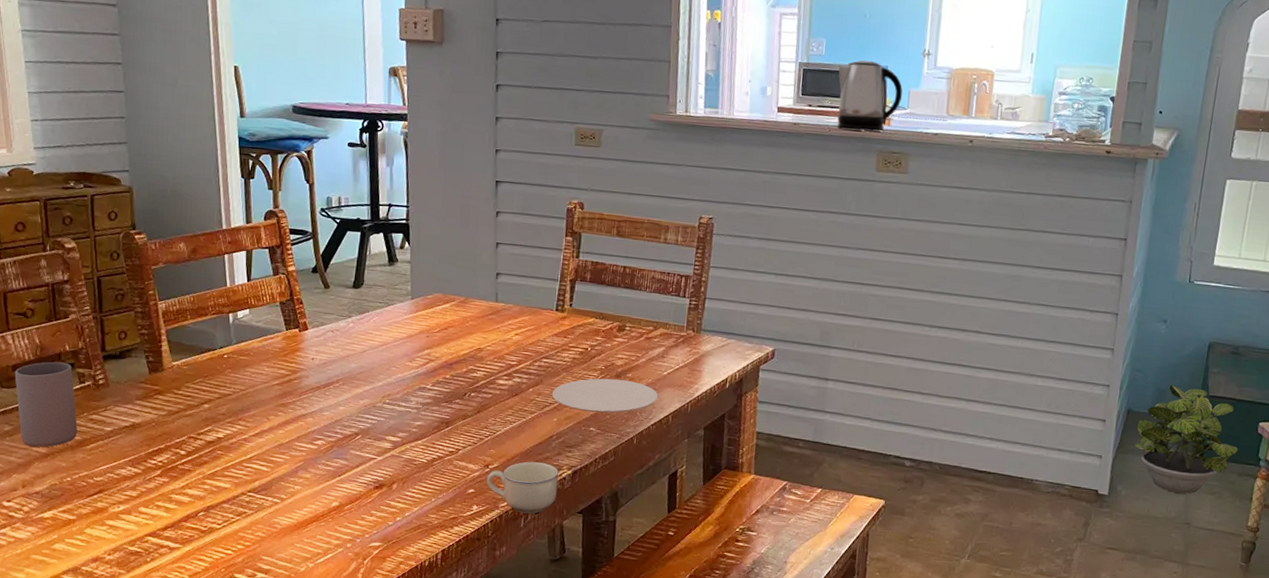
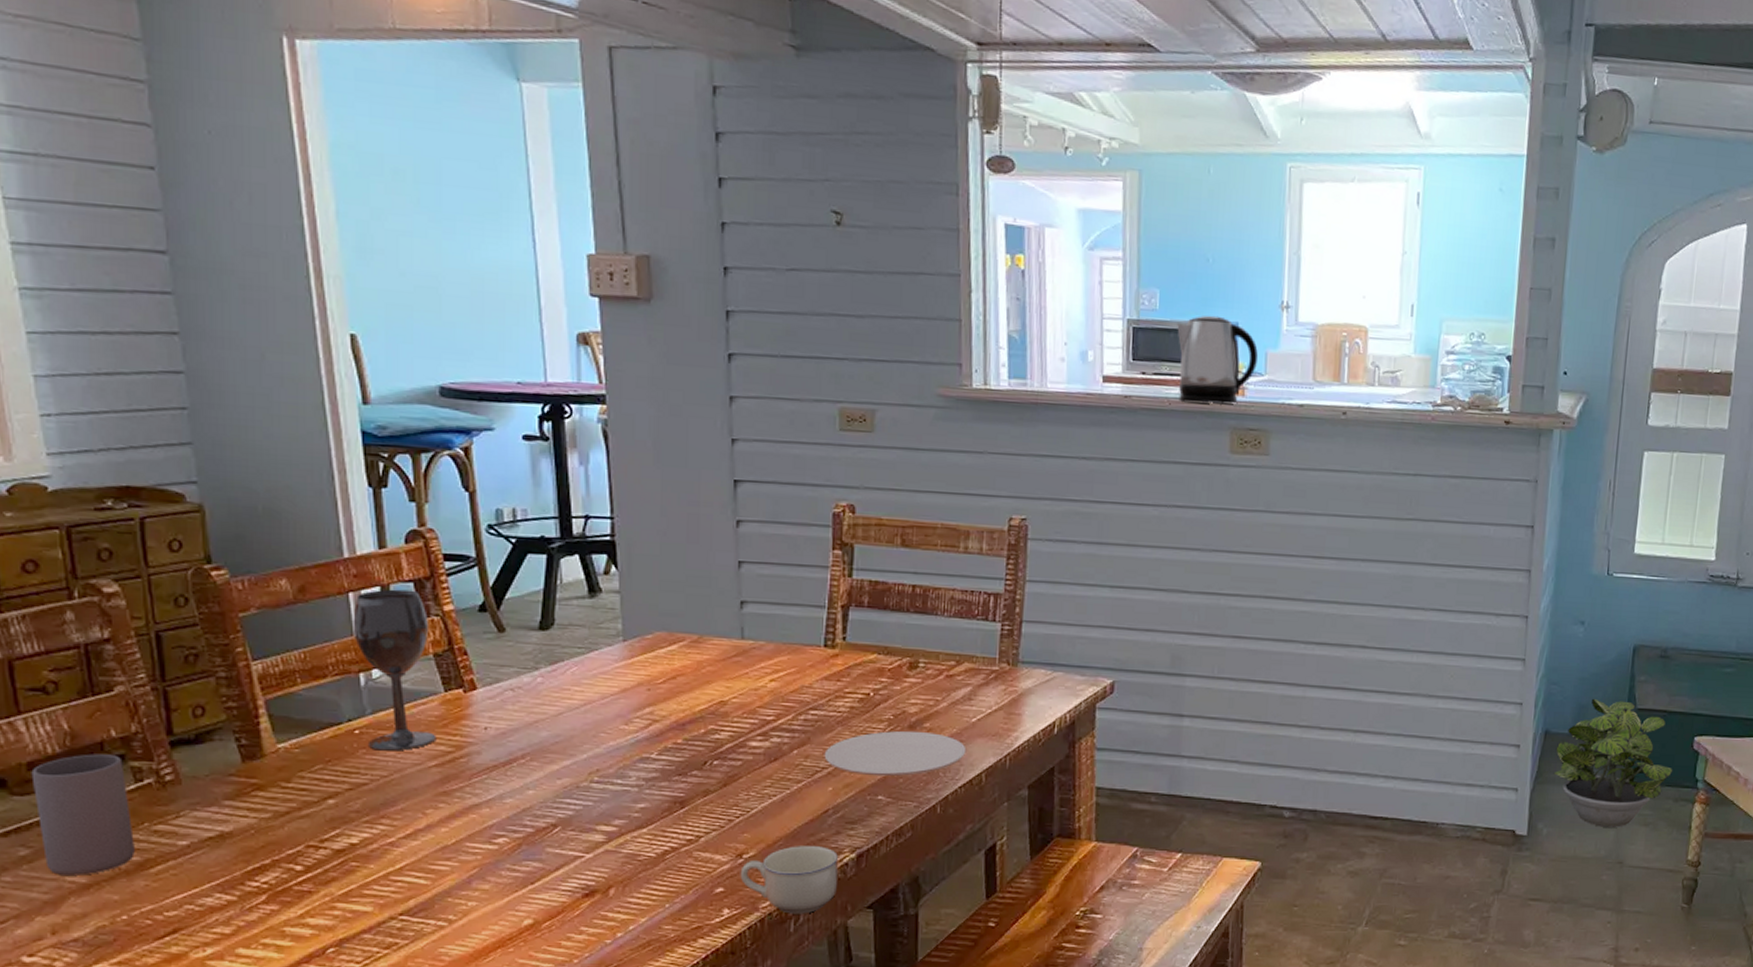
wine glass: none [226,253,279,372] -> present [353,589,437,751]

